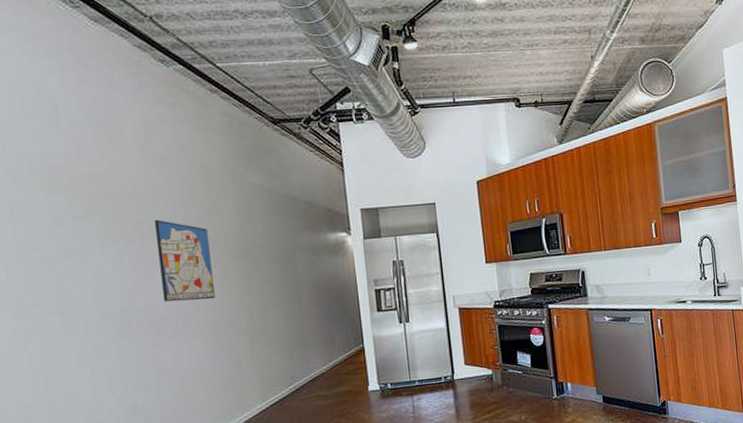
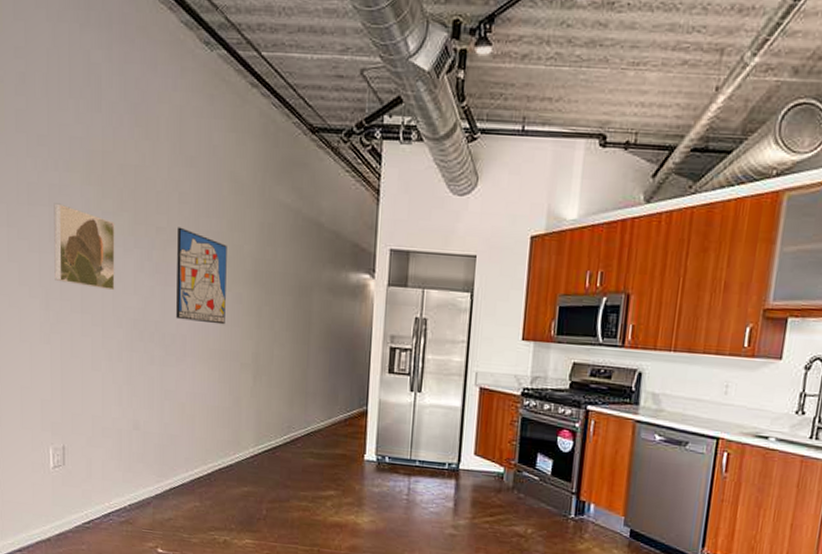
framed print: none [17,216,95,290] -> present [54,203,115,291]

